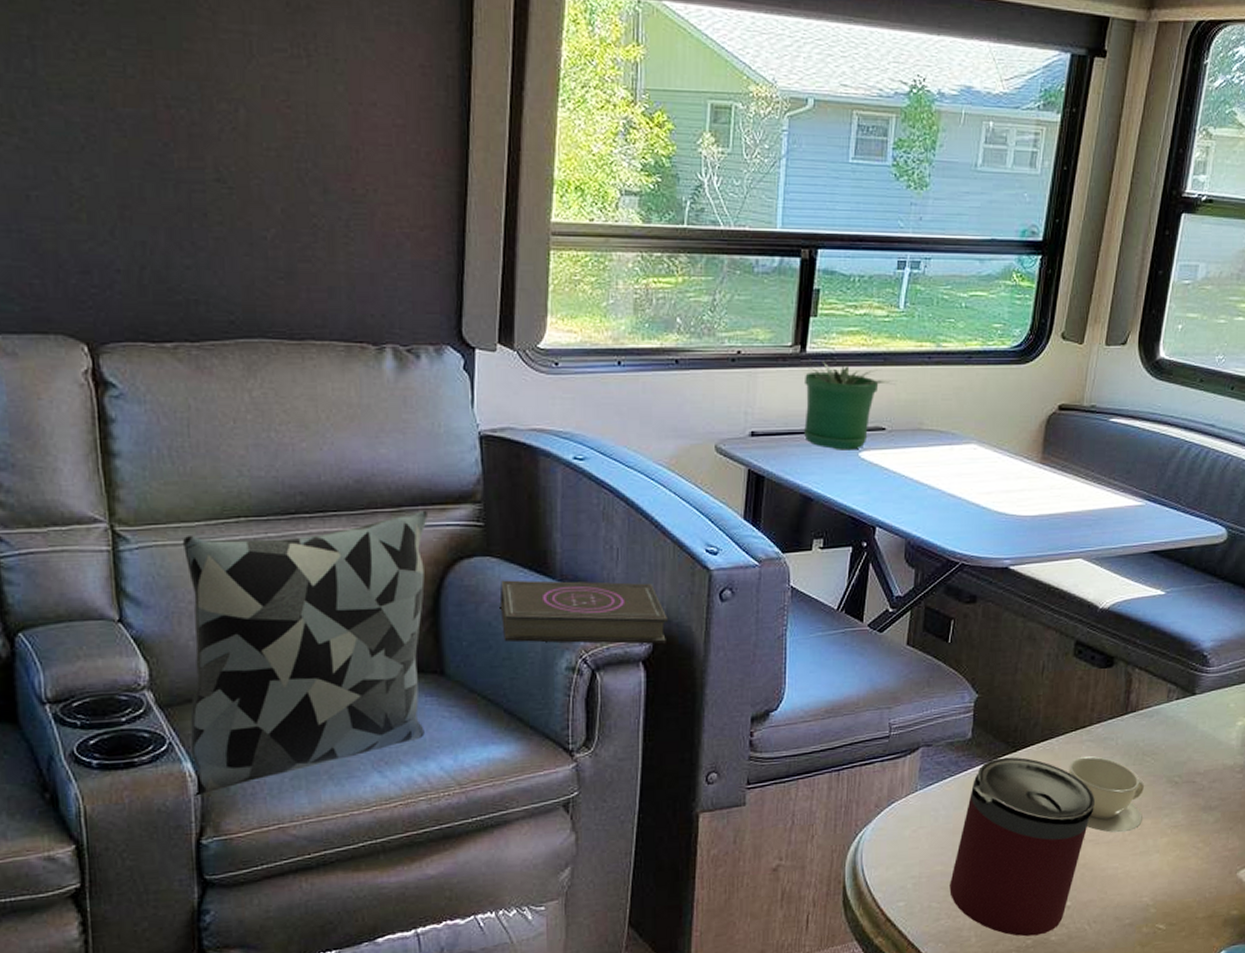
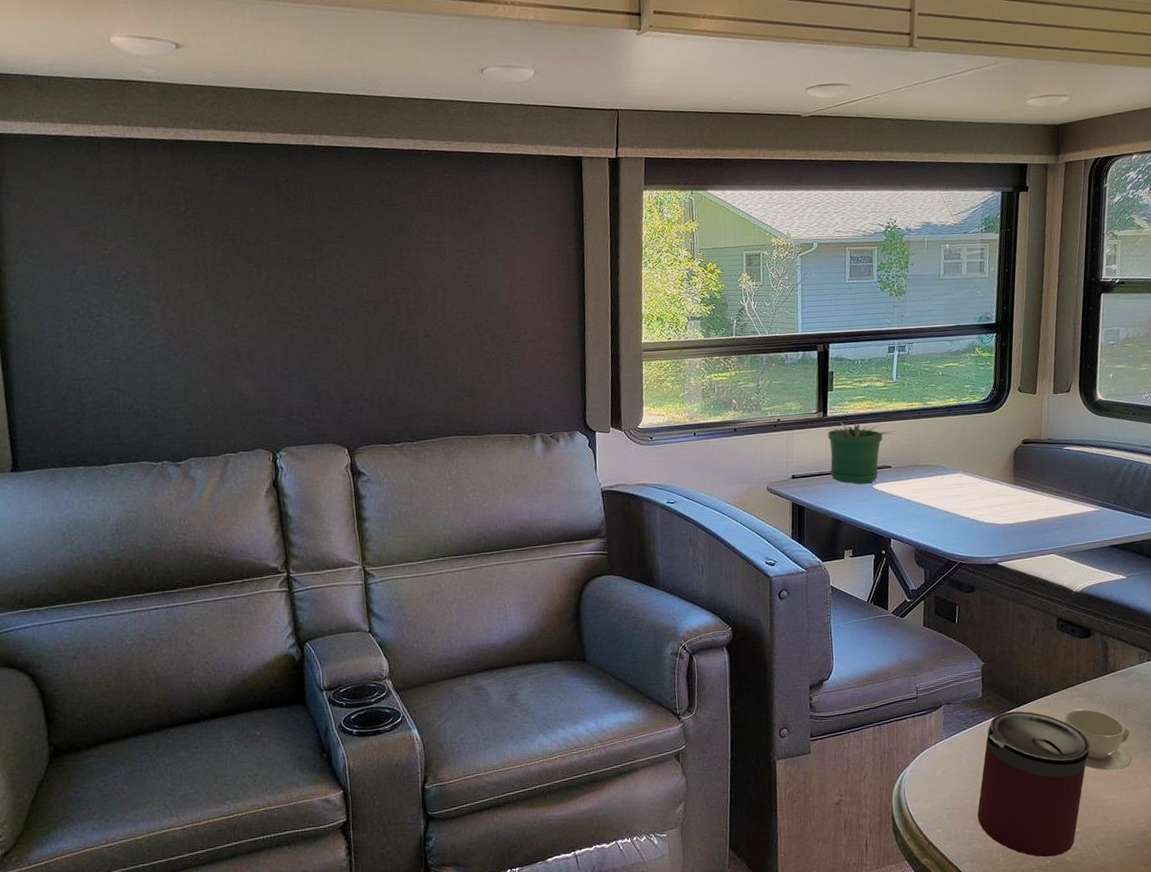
pillow: present [183,510,428,796] -> none [409,545,574,754]
book: present [499,580,668,644] -> none [621,588,742,636]

